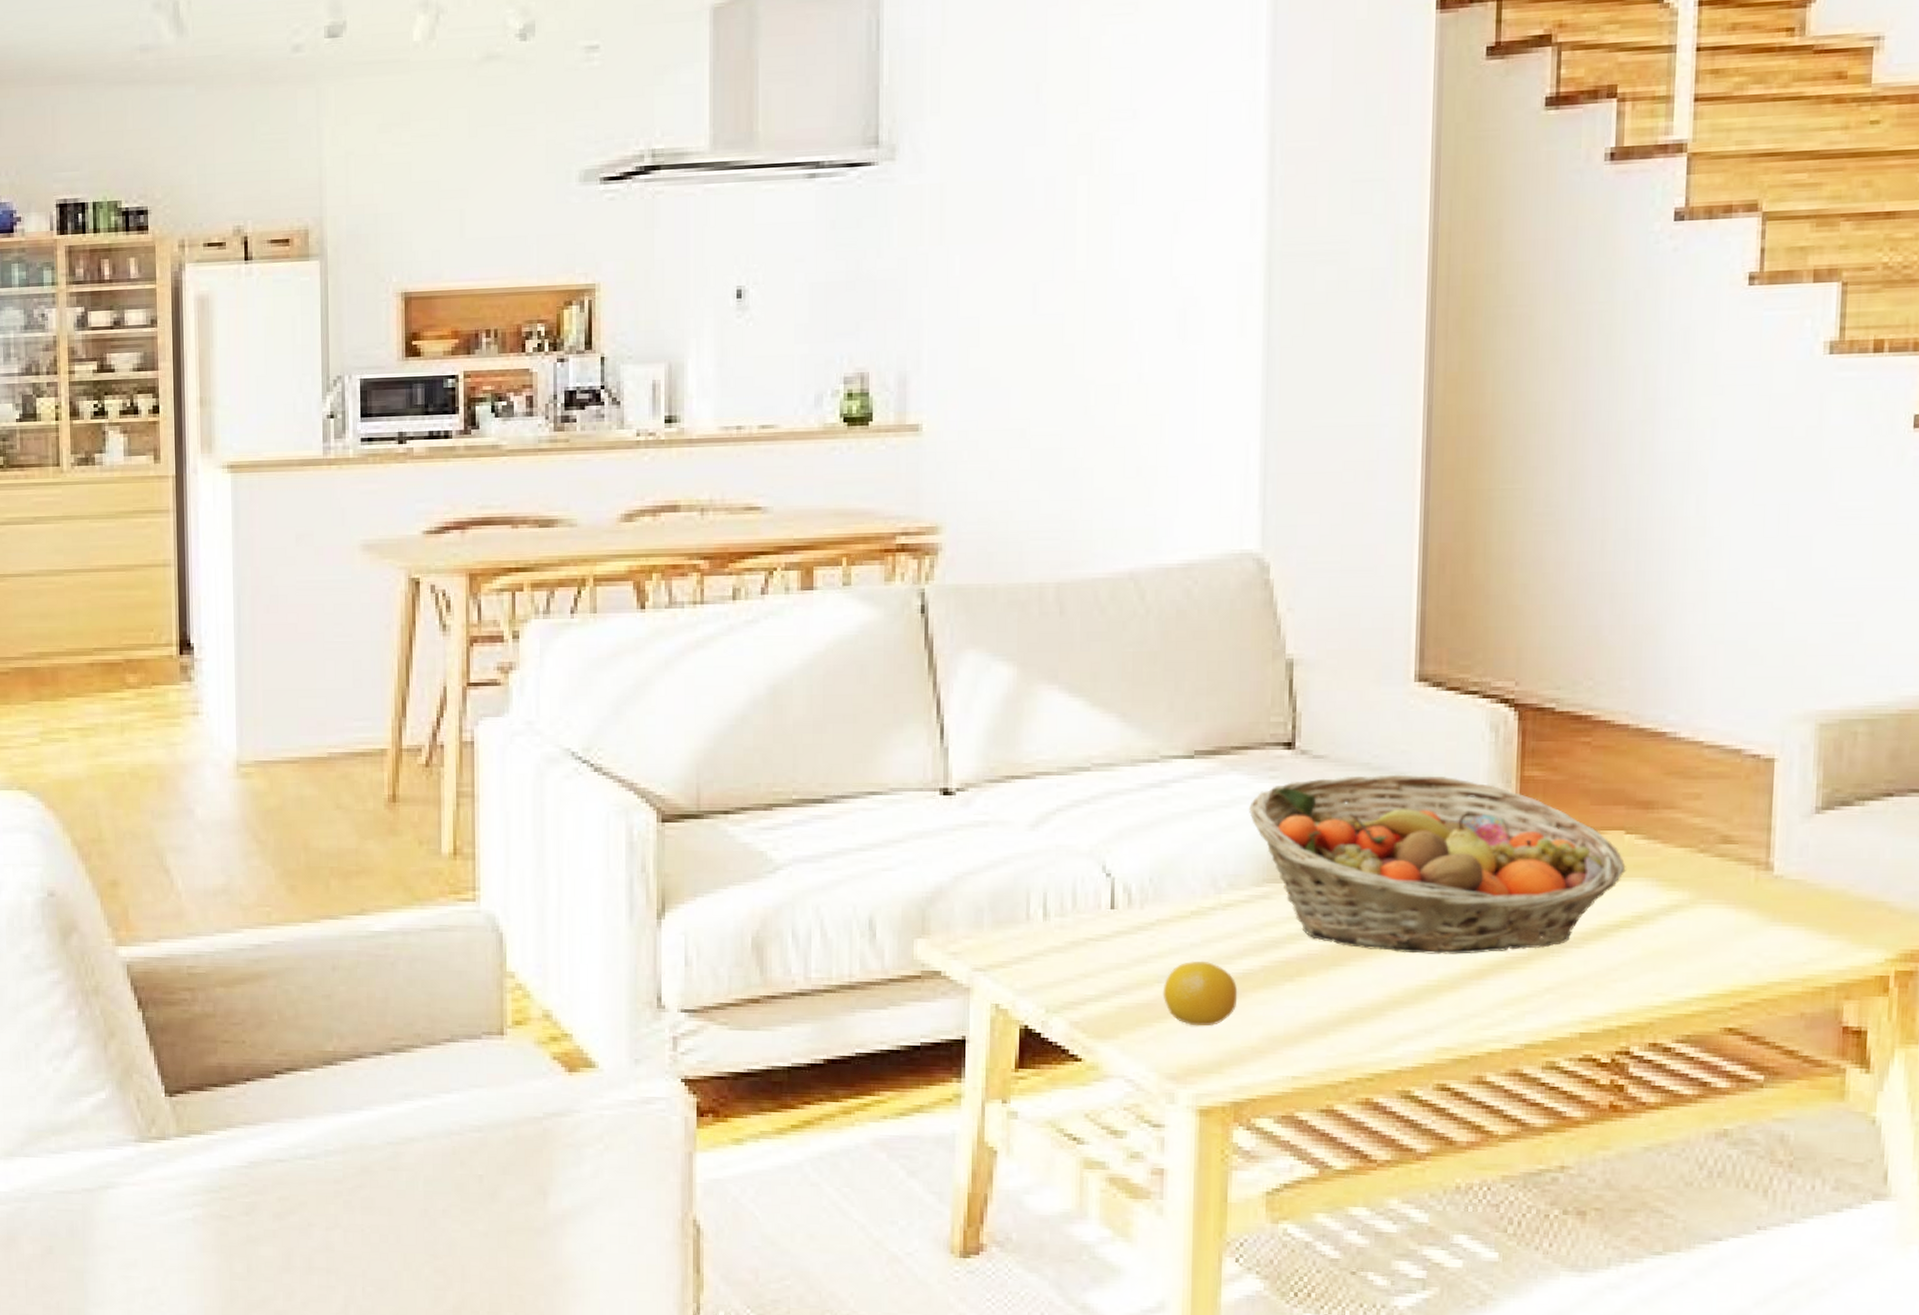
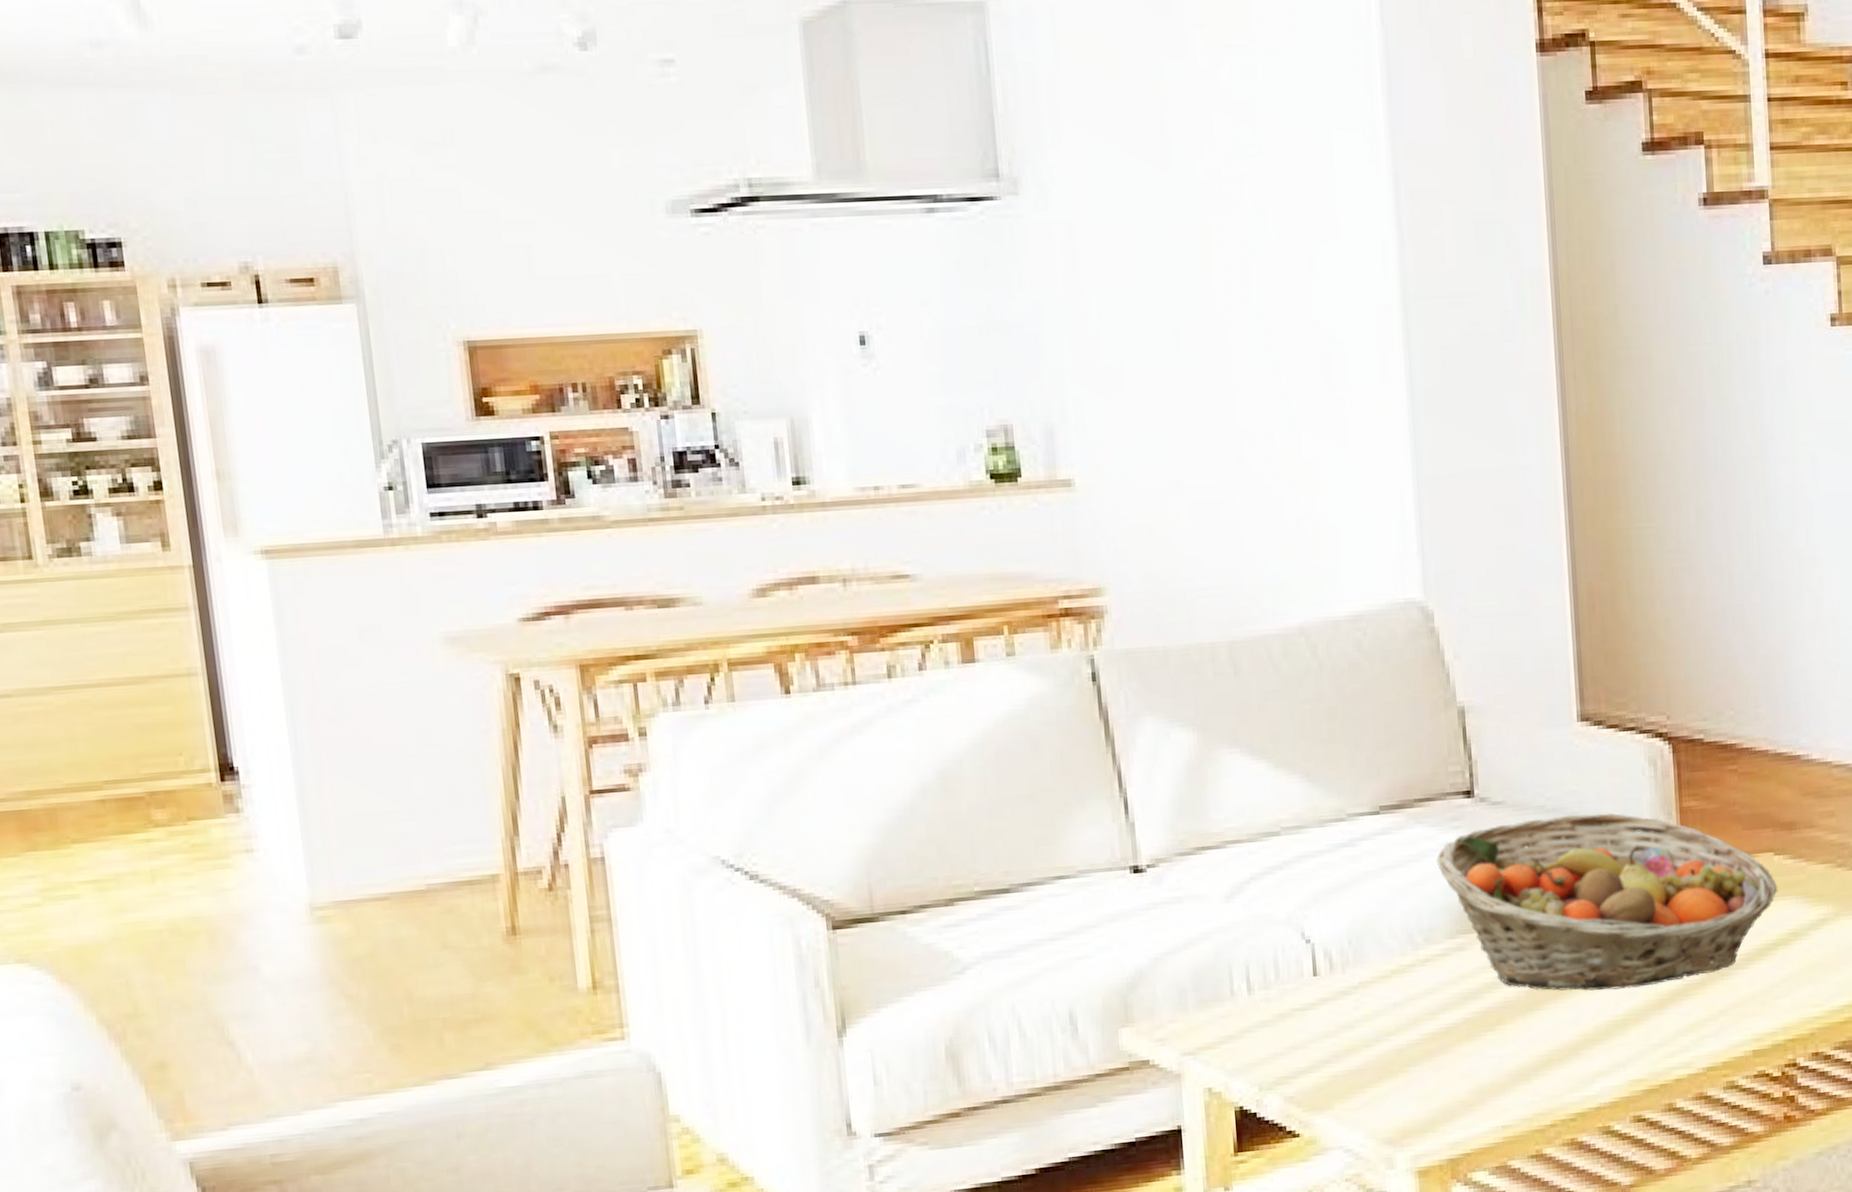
fruit: present [1162,960,1238,1027] -> none [1371,1020,1444,1087]

